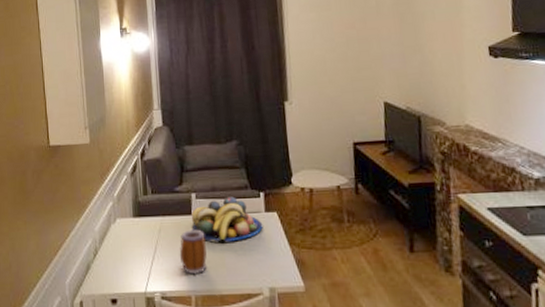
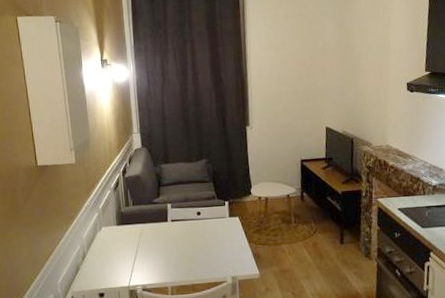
mug: present [179,229,207,274] -> none [157,233,181,269]
fruit bowl: present [191,196,263,243] -> none [168,205,227,243]

